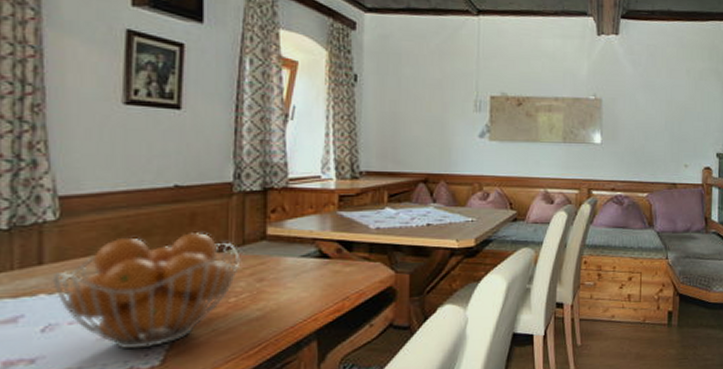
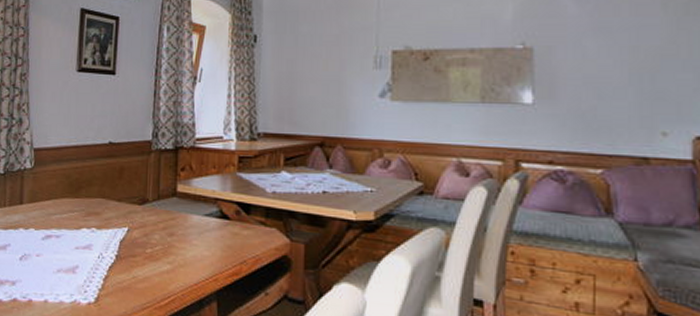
fruit basket: present [52,233,241,349] -> none [28,185,156,285]

